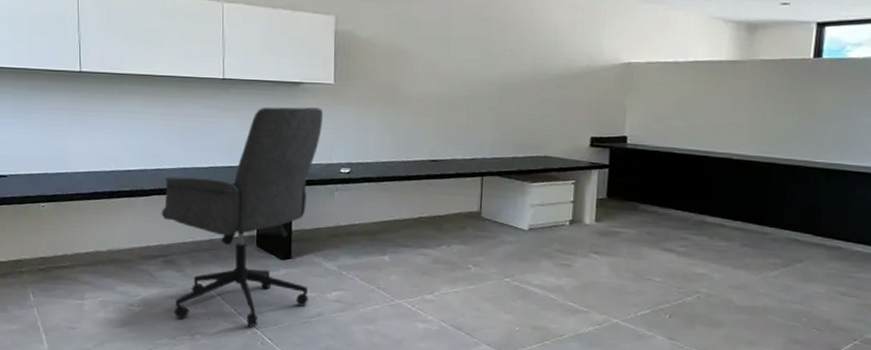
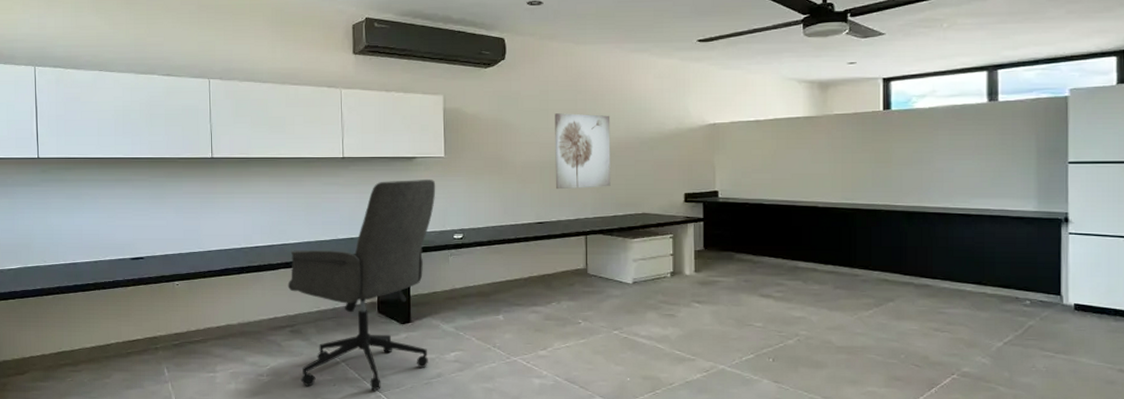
wall art: none [452,42,517,126] -> present [555,113,611,190]

